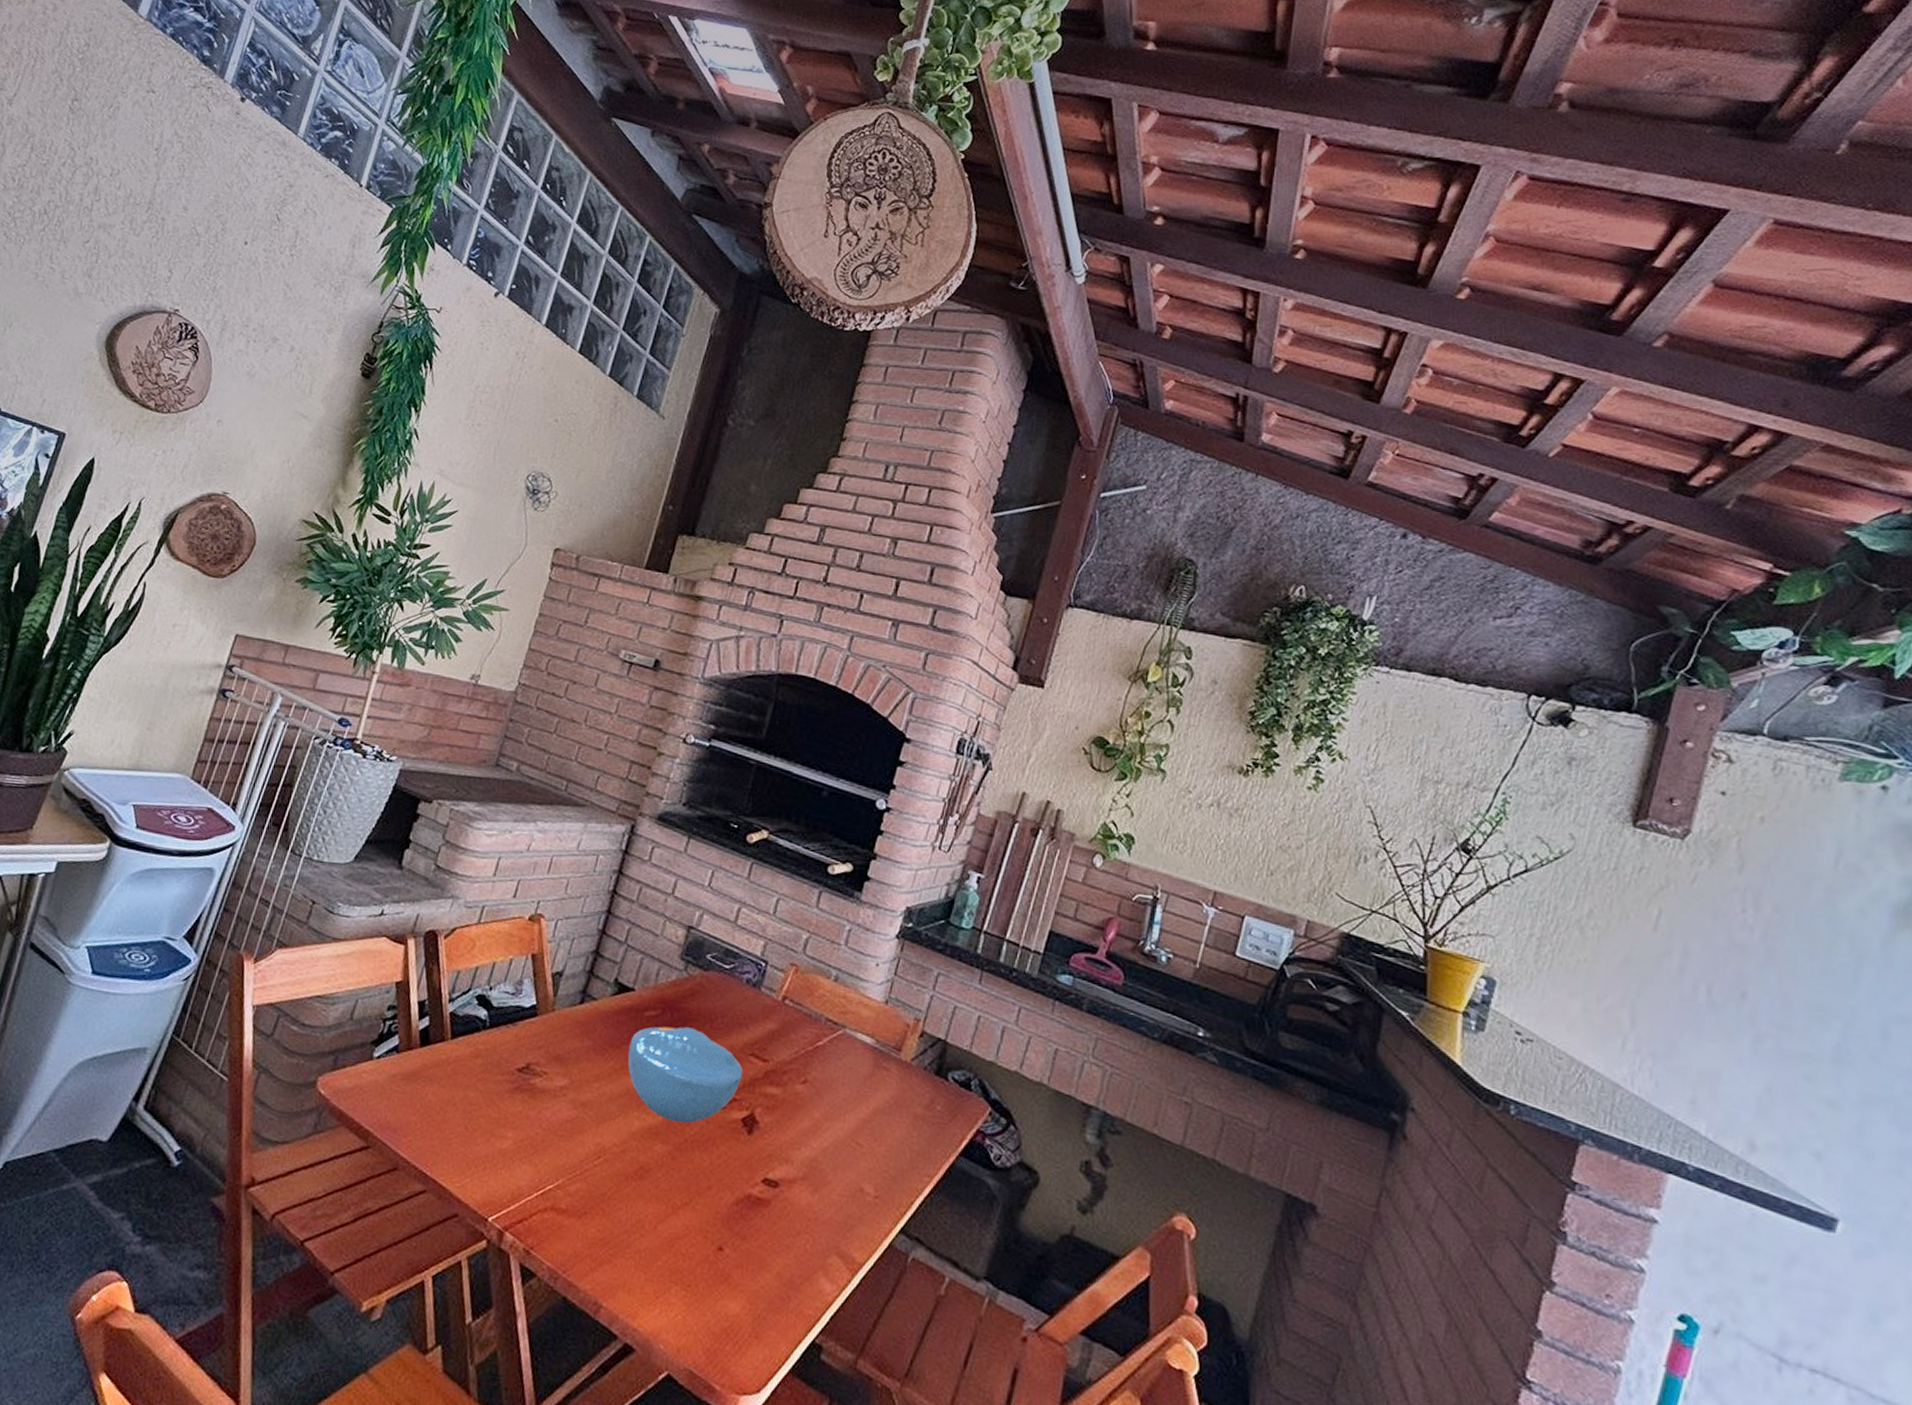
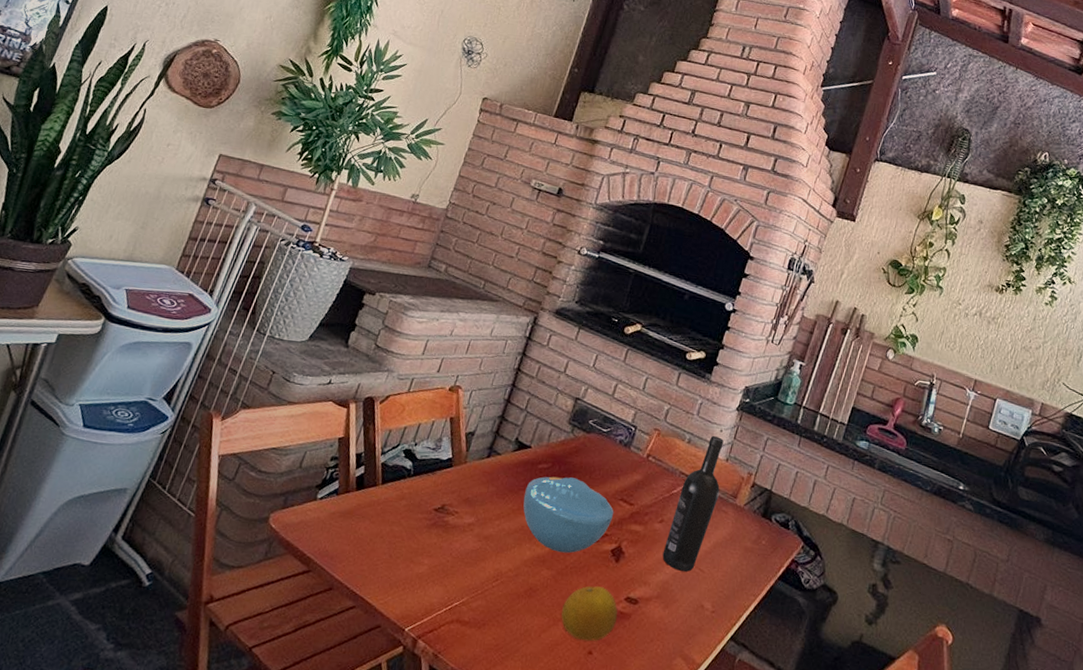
fruit: none [682,1164,754,1235] -> present [561,585,618,642]
wine bottle: none [807,970,881,1146] -> present [662,435,724,572]

